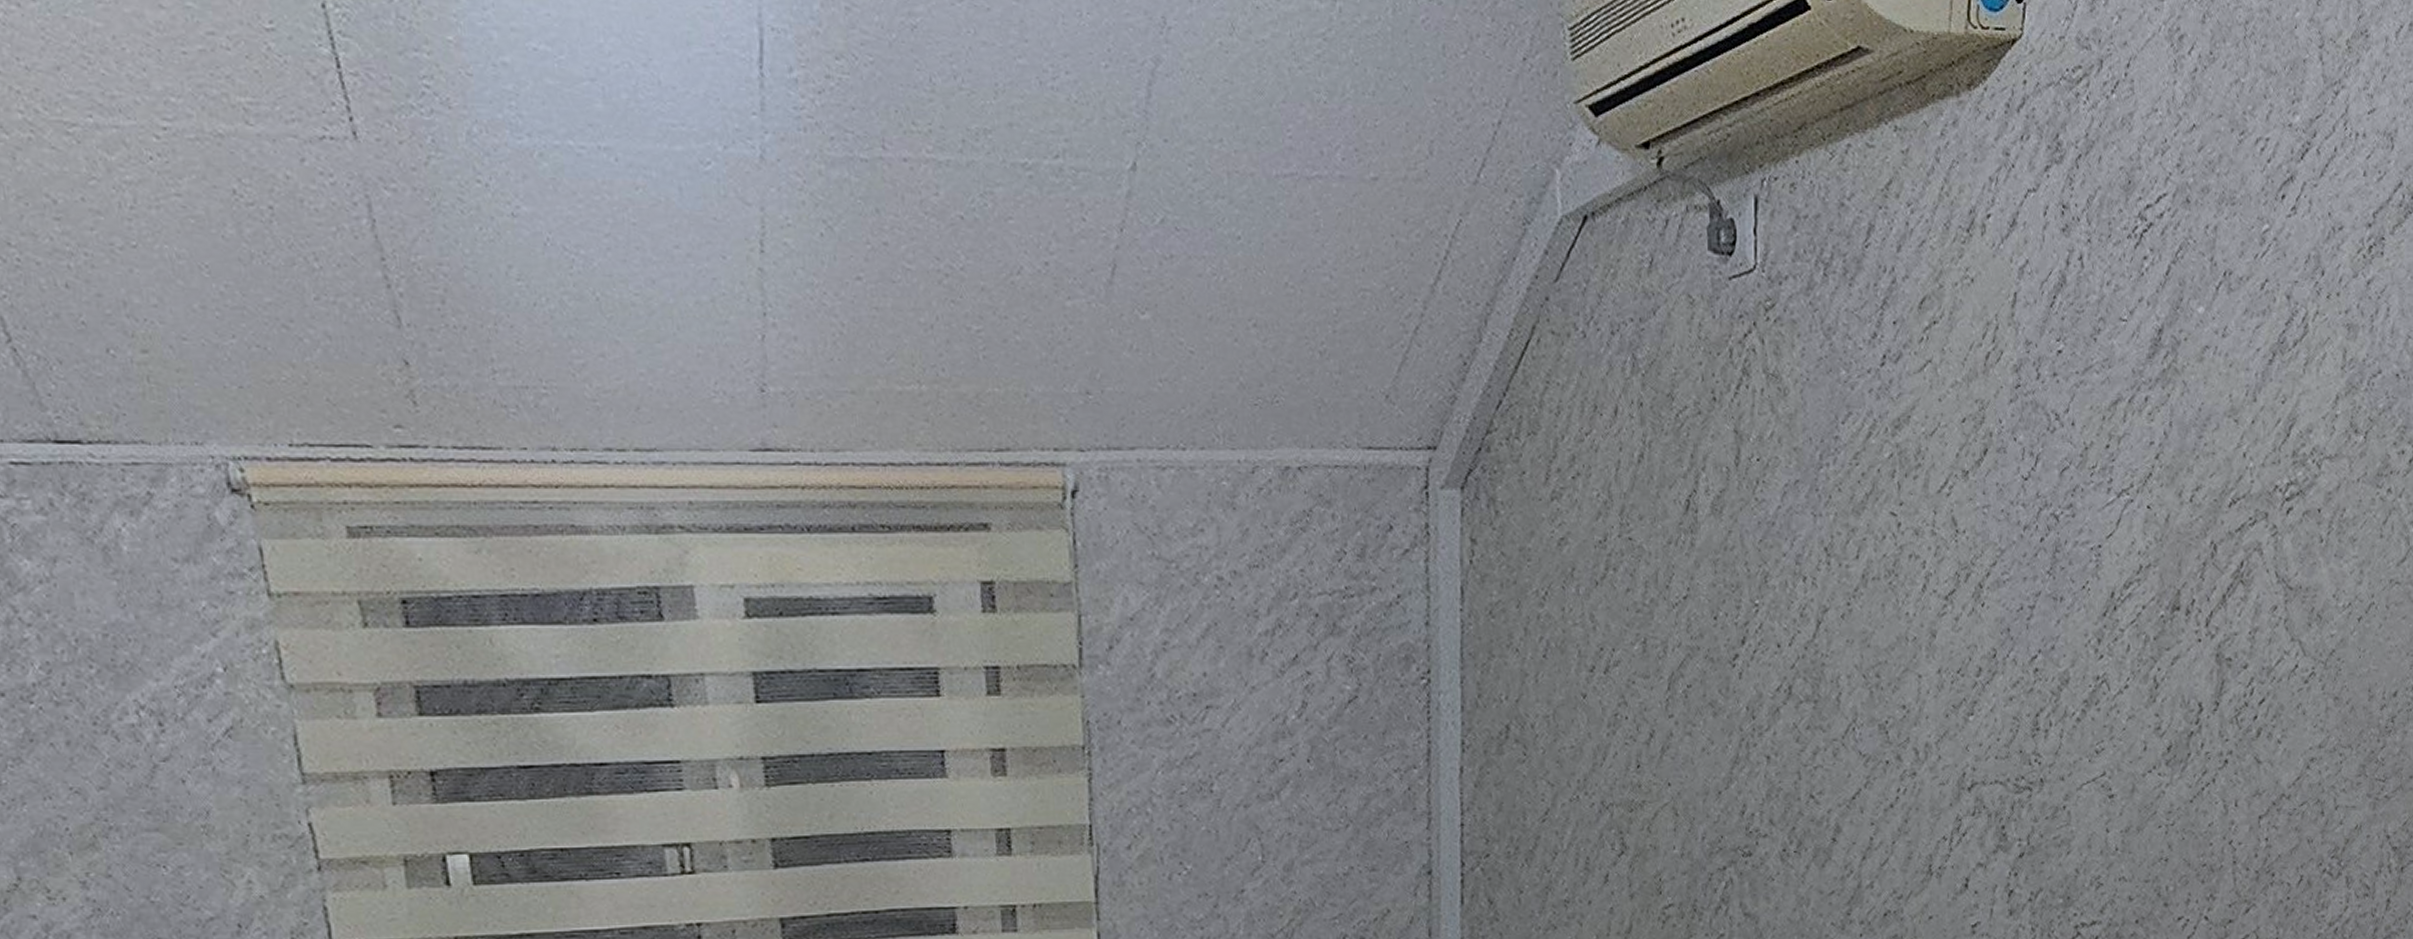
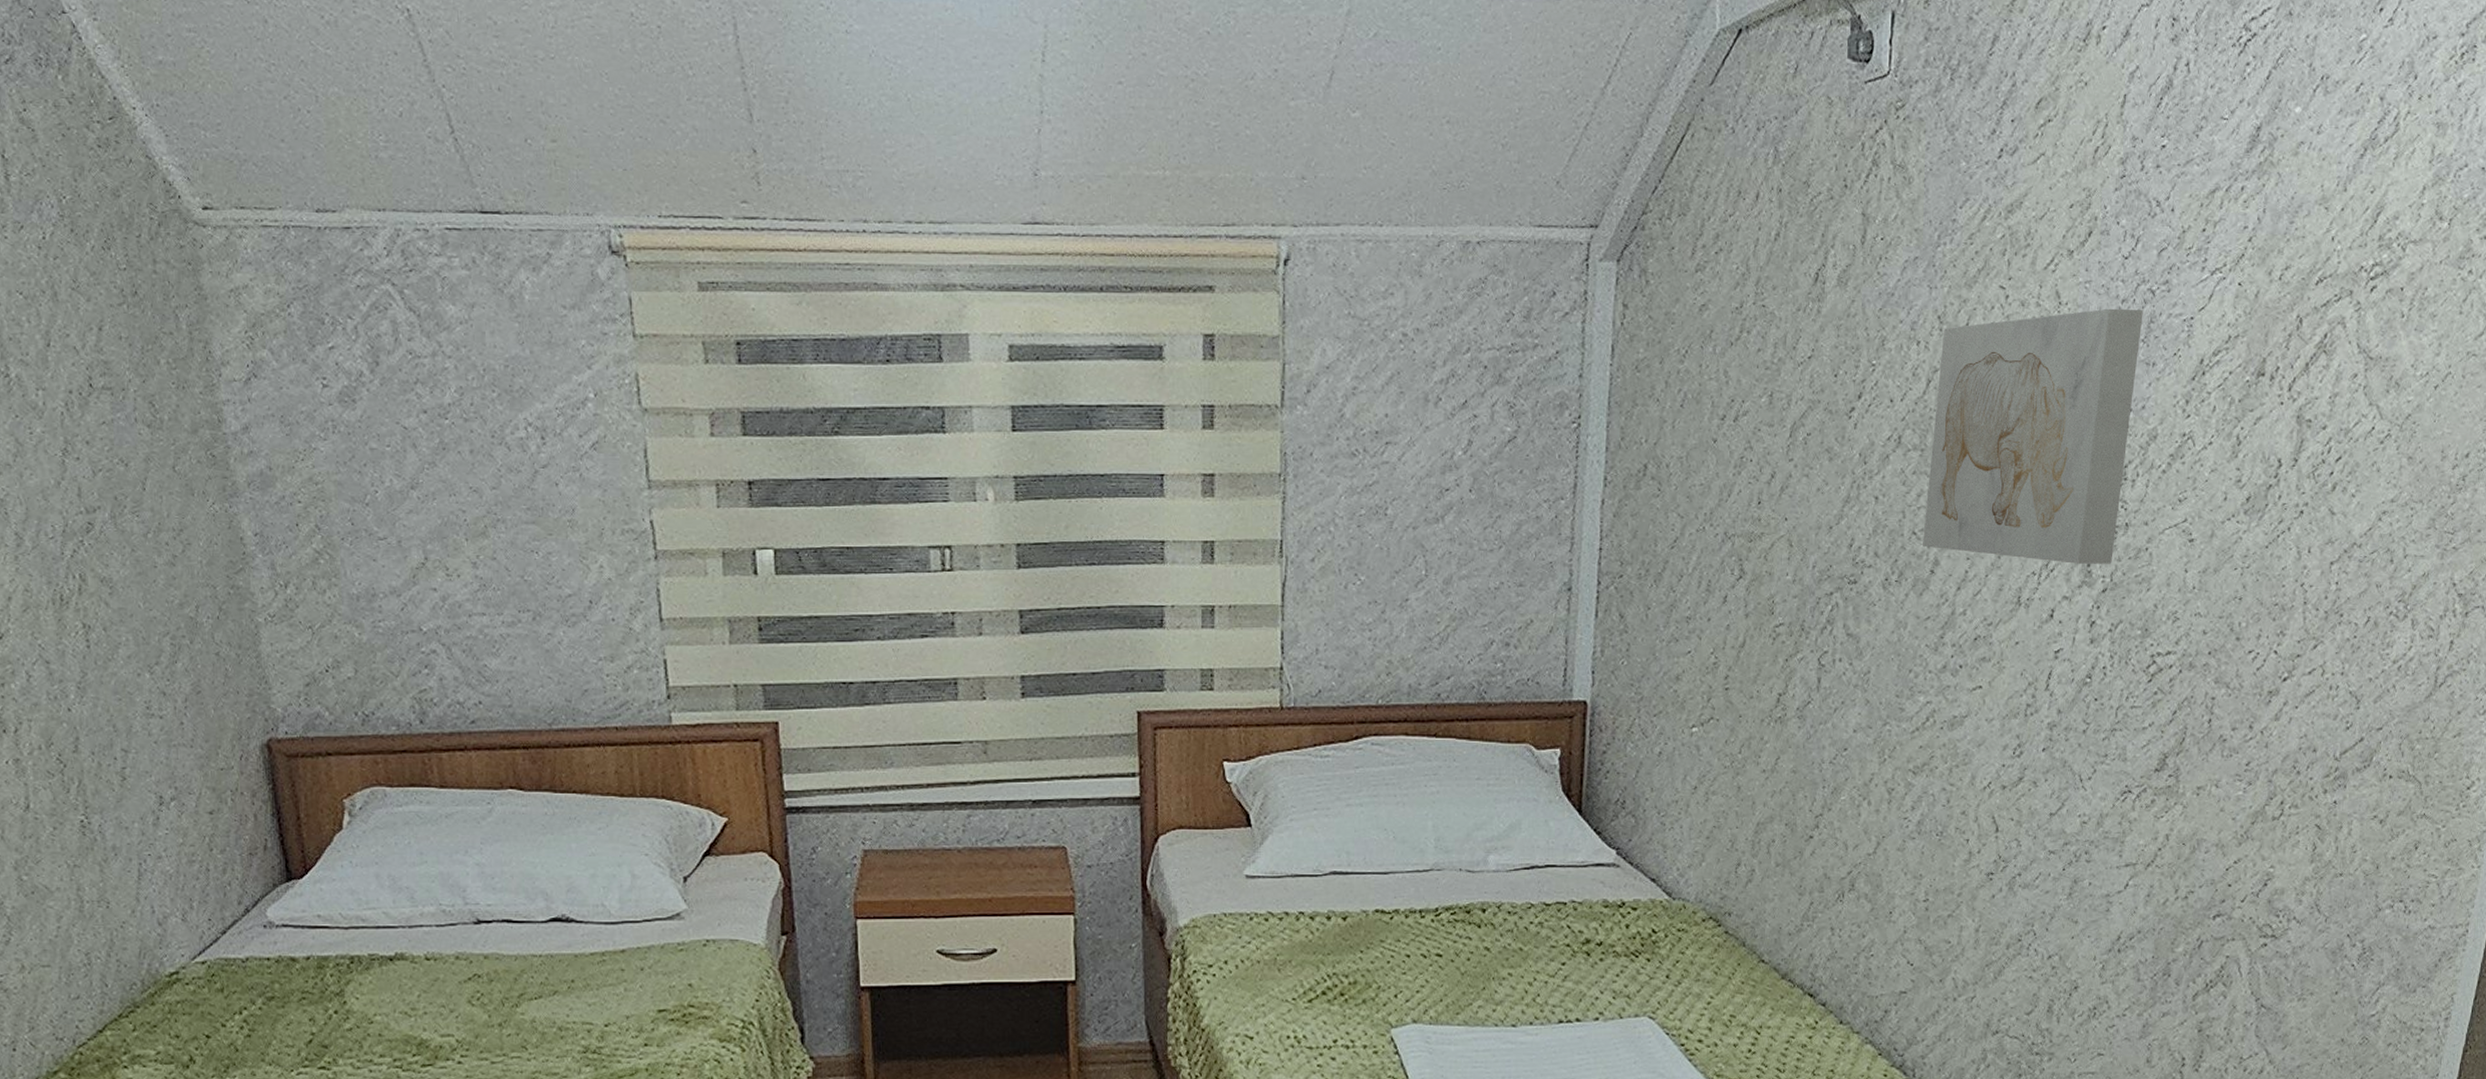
wall art: none [1821,536,2047,826] -> present [1923,308,2143,564]

